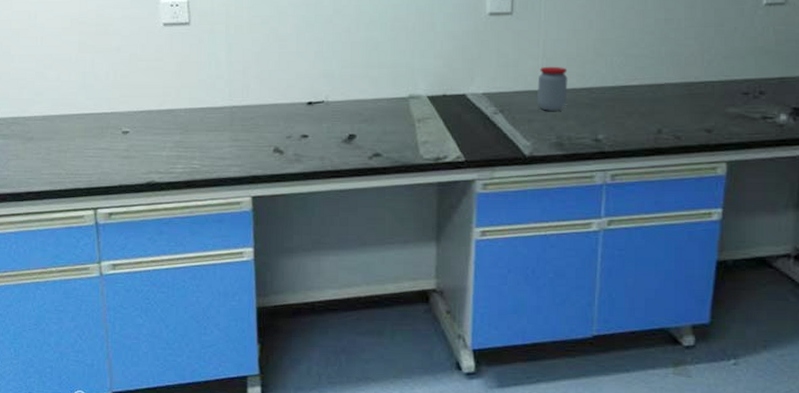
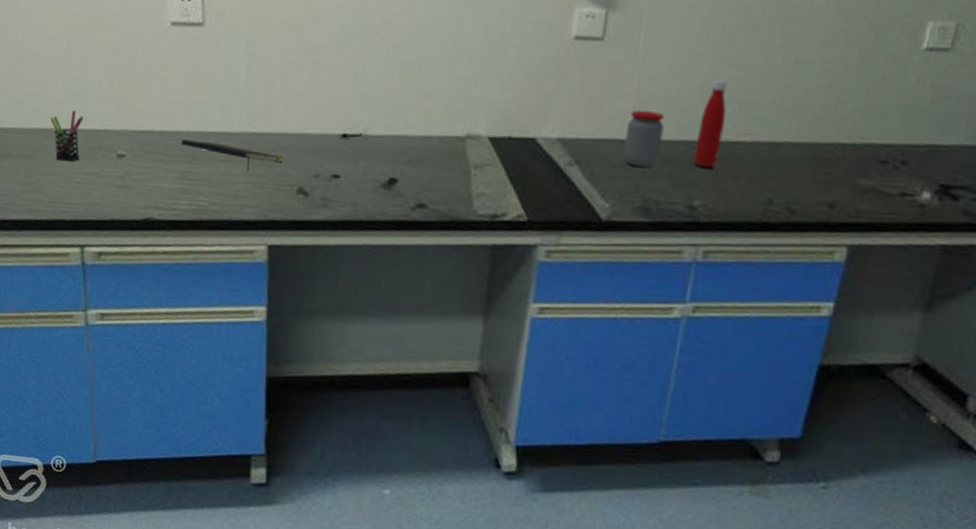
pen holder: none [66,98,94,140] -> present [51,110,84,162]
notepad: none [175,115,260,137] -> present [181,139,283,171]
bottle: none [594,38,616,108] -> present [693,79,727,168]

